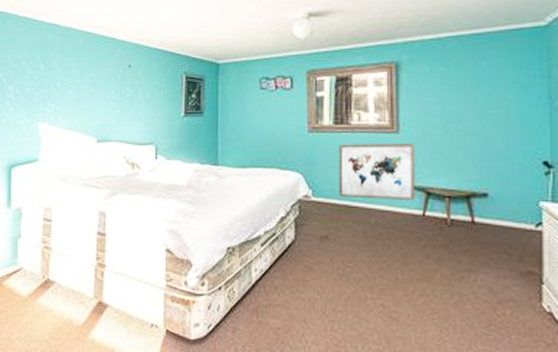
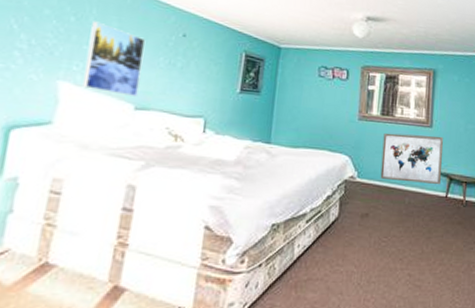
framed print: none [56,65,99,130] -> present [82,21,146,96]

